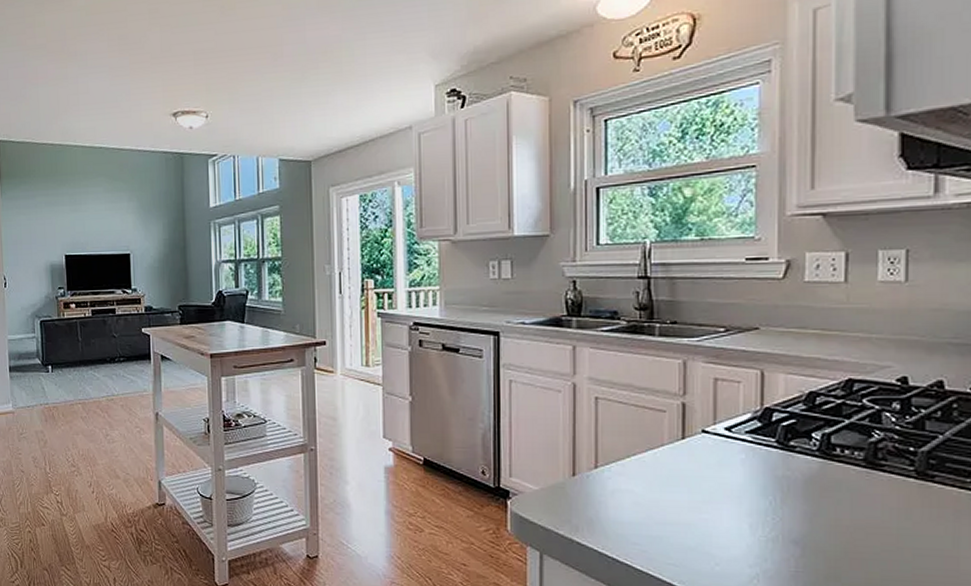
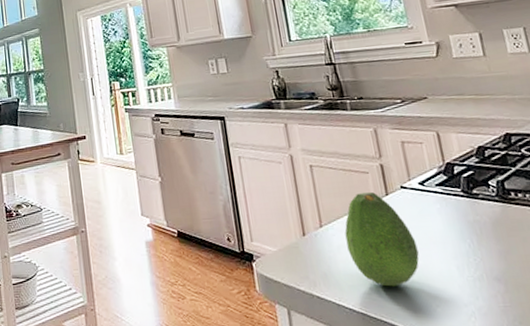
fruit: none [623,433,707,540] -> present [344,192,419,287]

